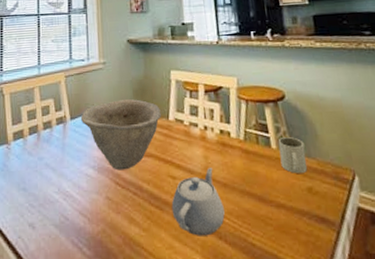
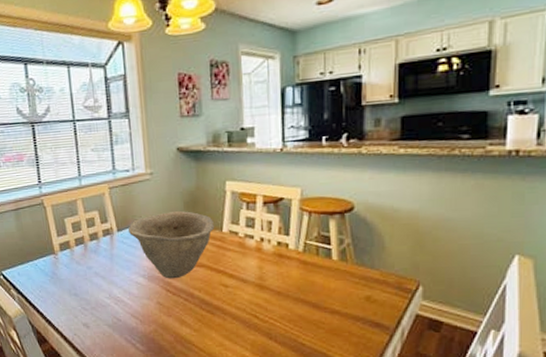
teapot: present [171,168,225,236] -> none [222,277,277,336]
mug: present [278,136,308,174] -> none [340,248,369,284]

